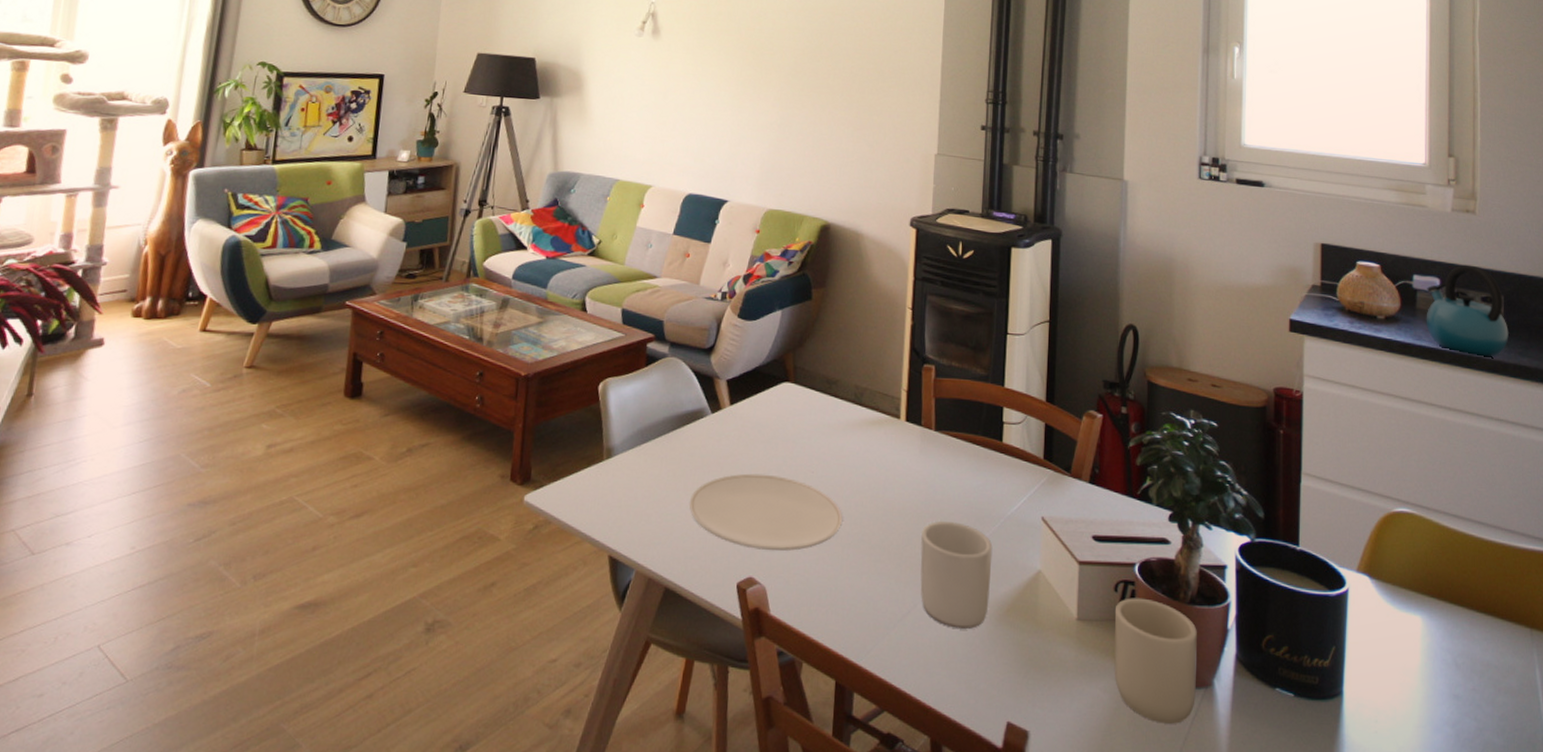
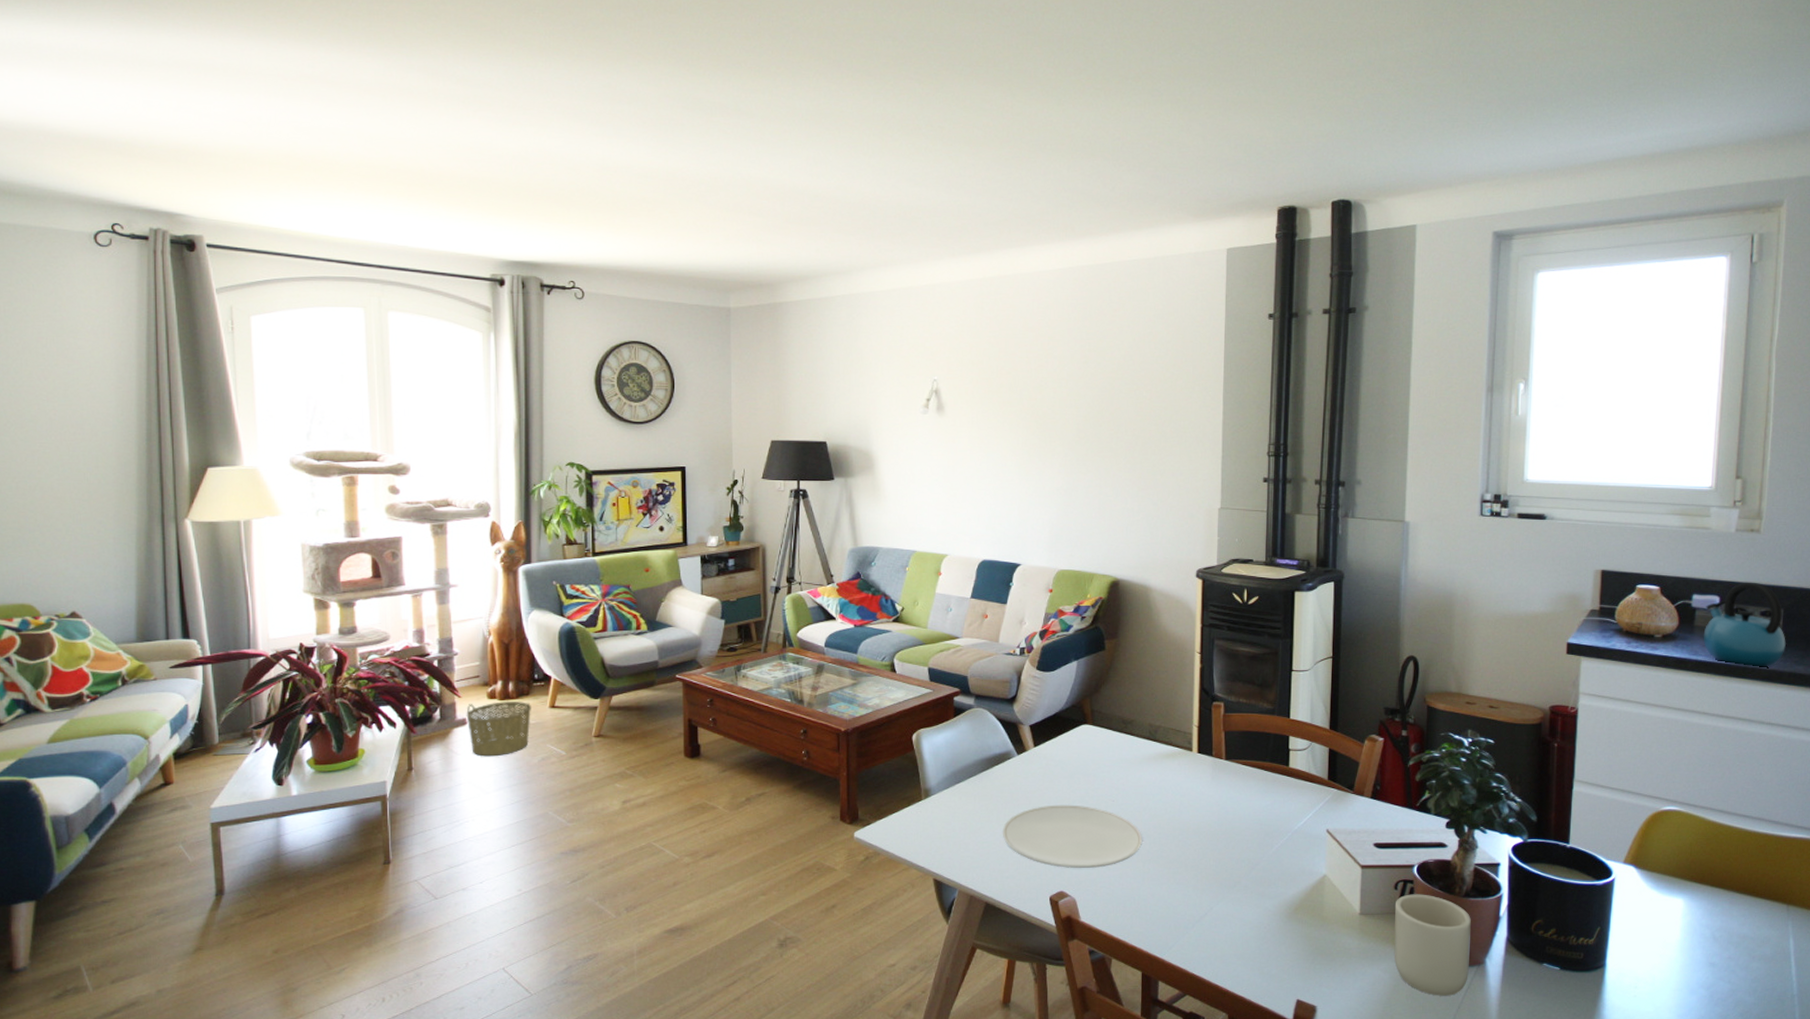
basket: none [104,320,180,385] -> present [466,700,531,757]
mug: present [920,521,993,629] -> none [1215,838,1281,926]

